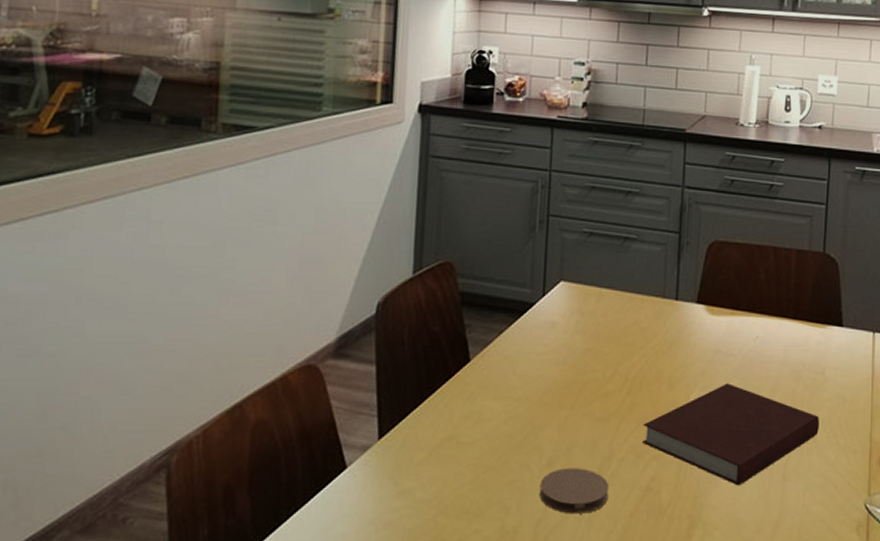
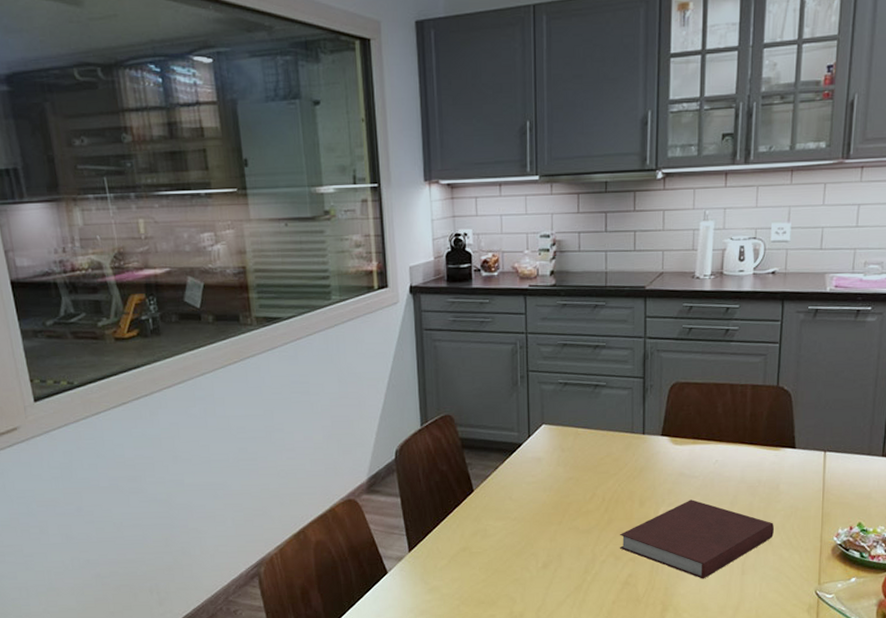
coaster: present [539,468,609,514] -> none [538,568,594,603]

